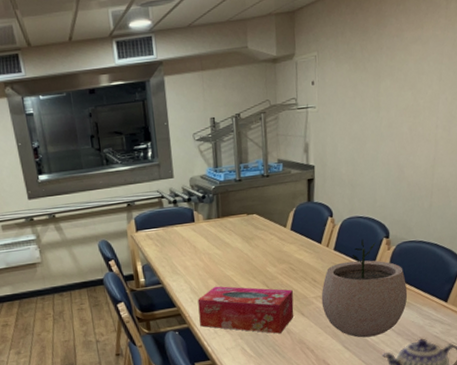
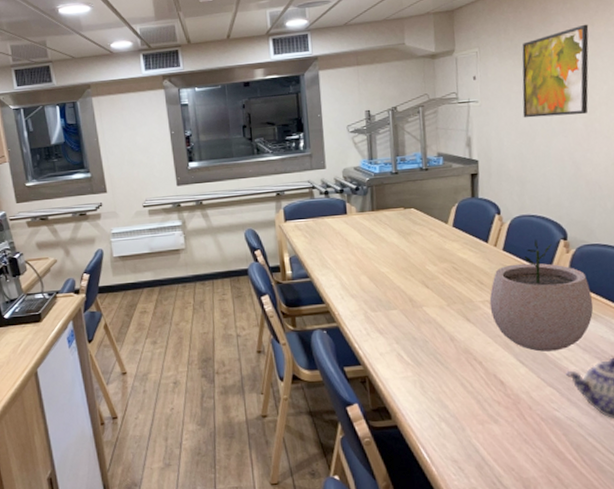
tissue box: present [197,286,294,334] -> none [348,283,458,340]
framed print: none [355,26,419,124] -> present [522,24,589,118]

